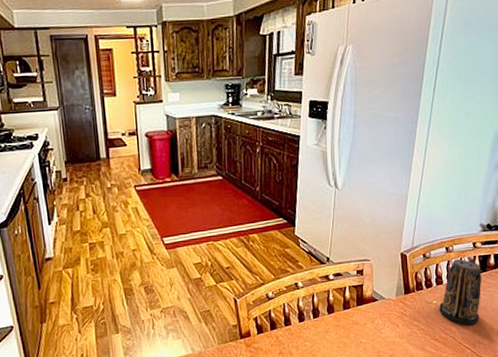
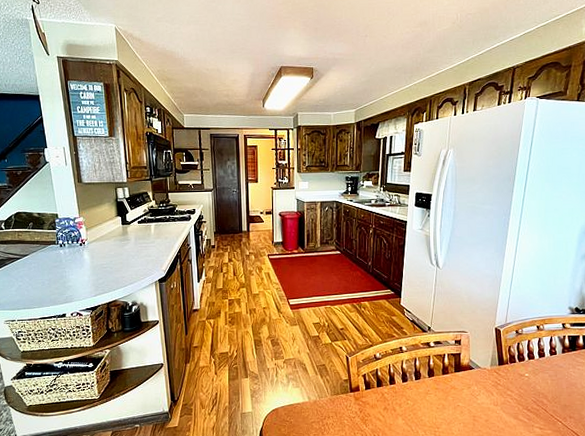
candle: present [439,258,481,326] -> none [531,337,571,400]

